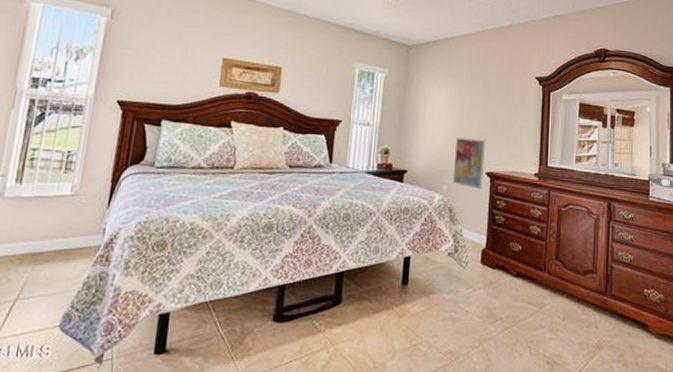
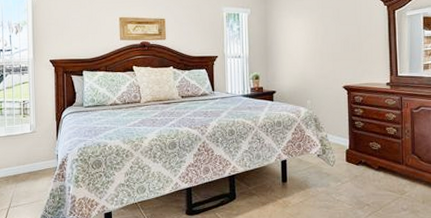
wall art: present [452,138,485,189] -> none [314,59,341,101]

